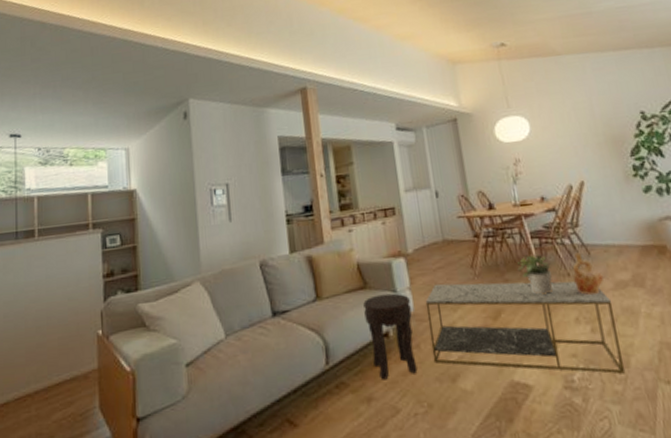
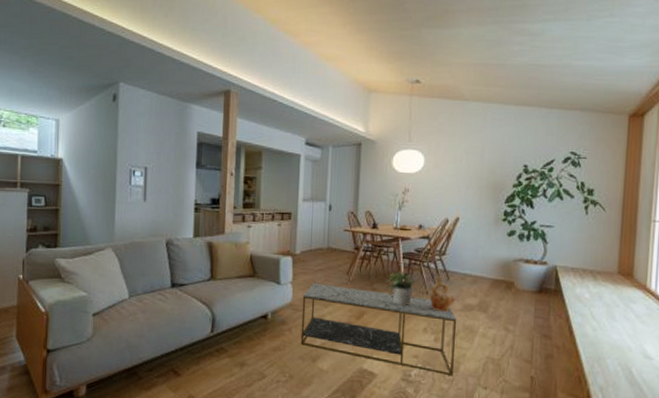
side table: present [363,293,418,380] -> none [250,283,290,352]

